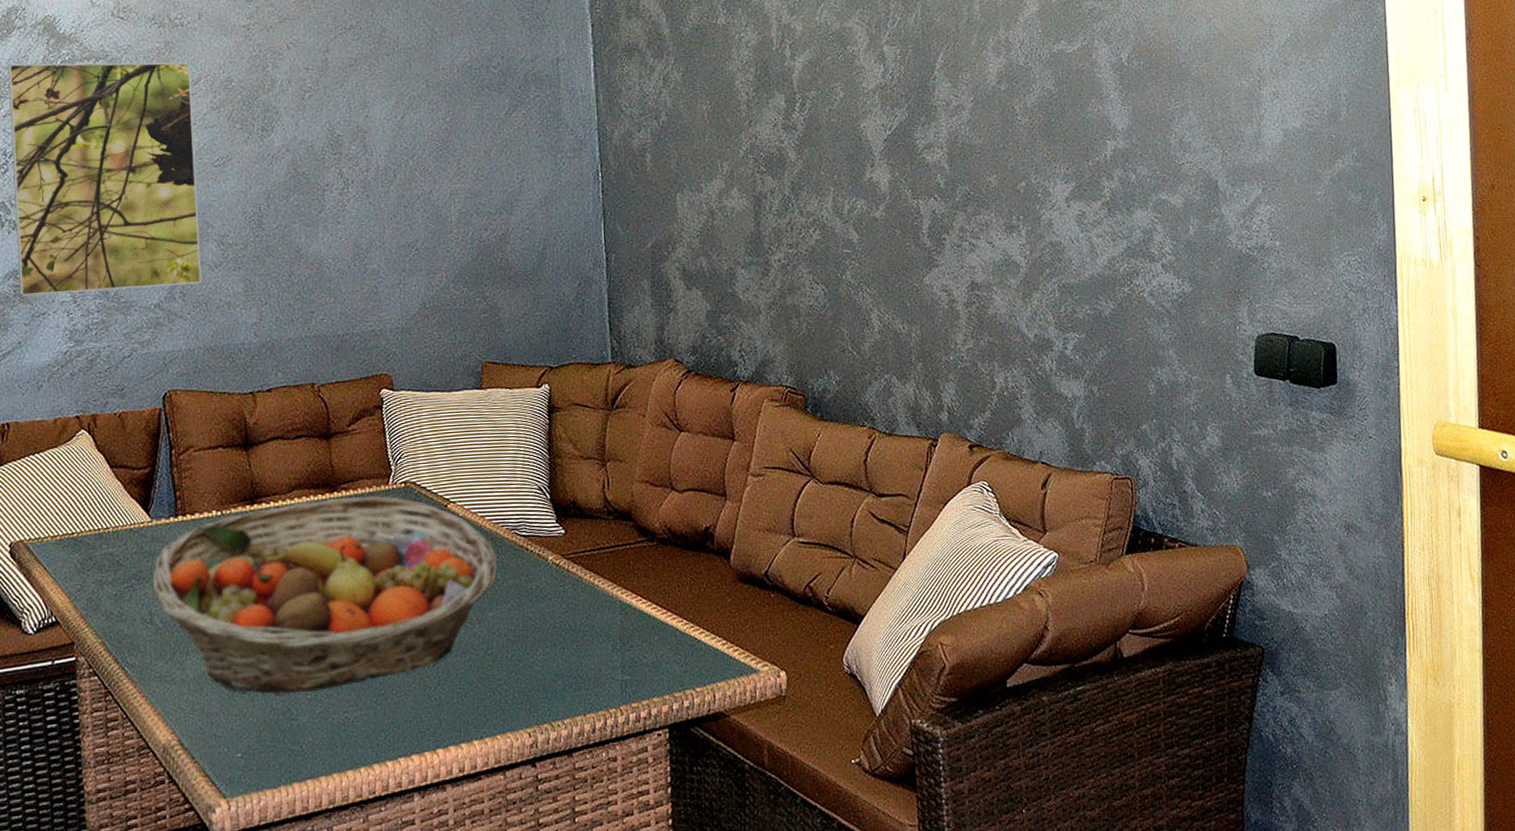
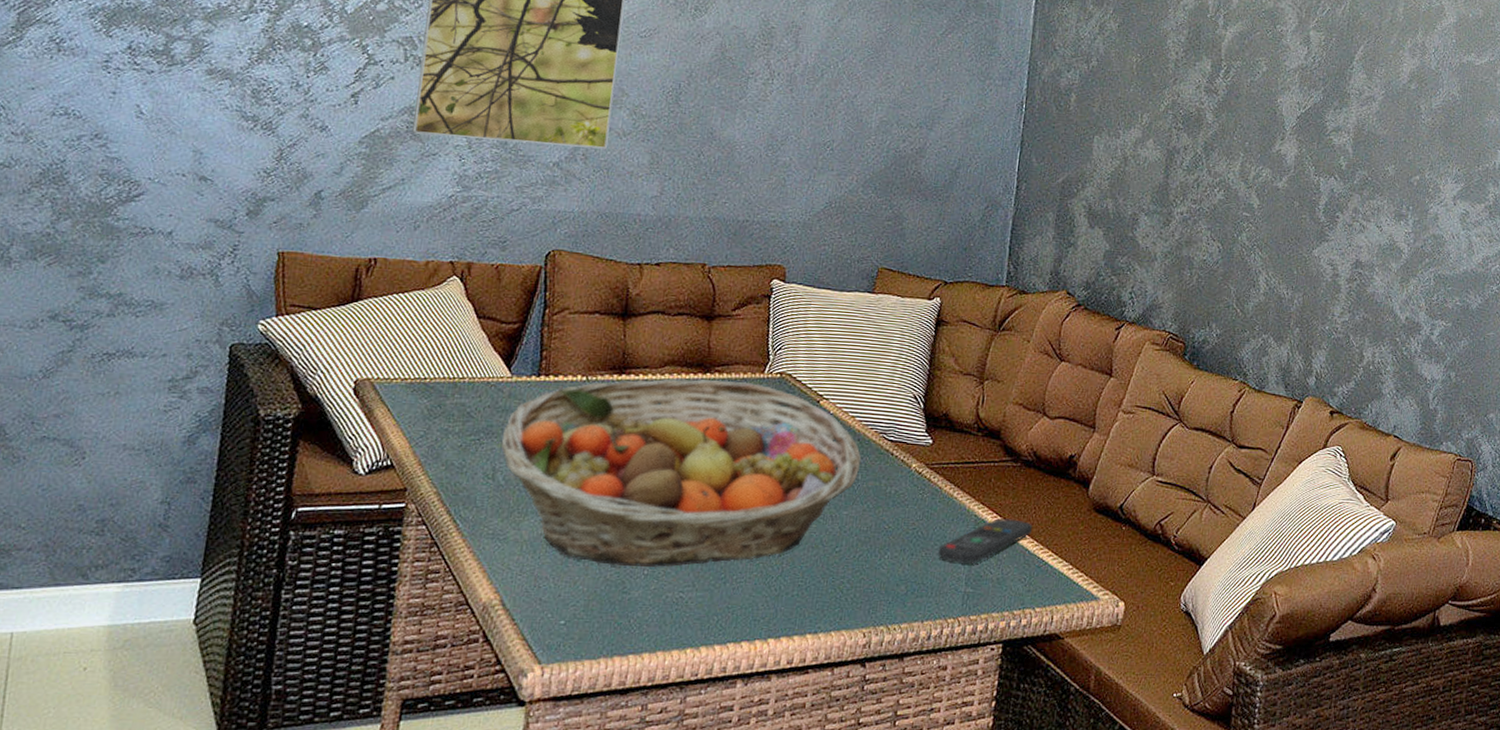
remote control: none [588,600,679,652] -> present [937,518,1032,564]

